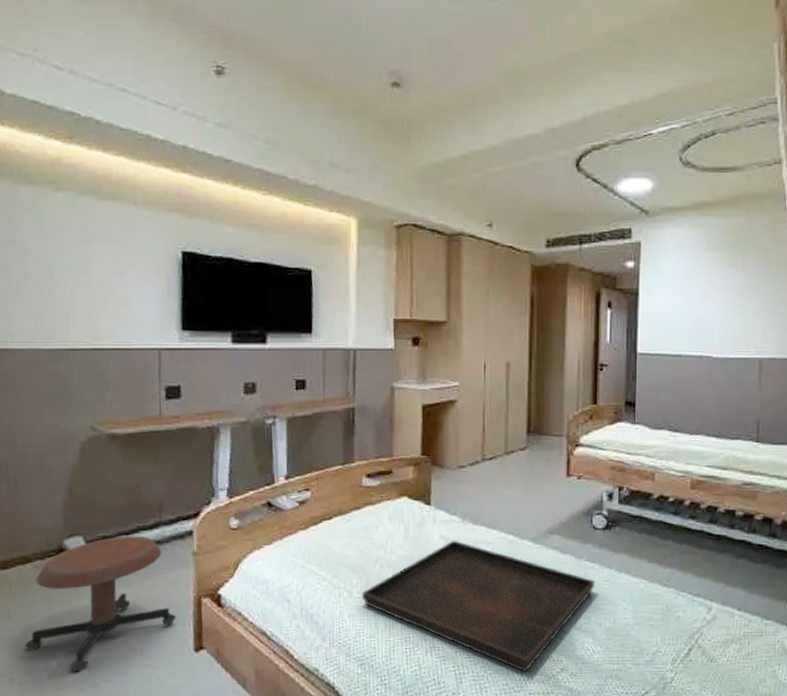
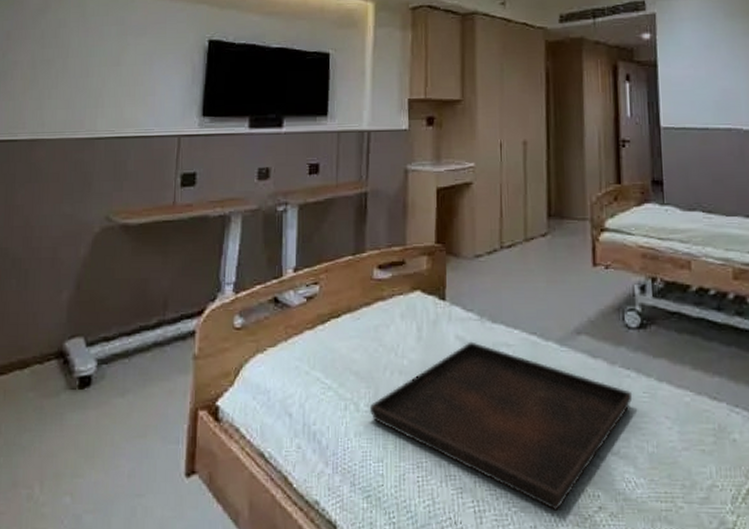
stool: present [24,536,177,672] -> none [9,336,171,500]

